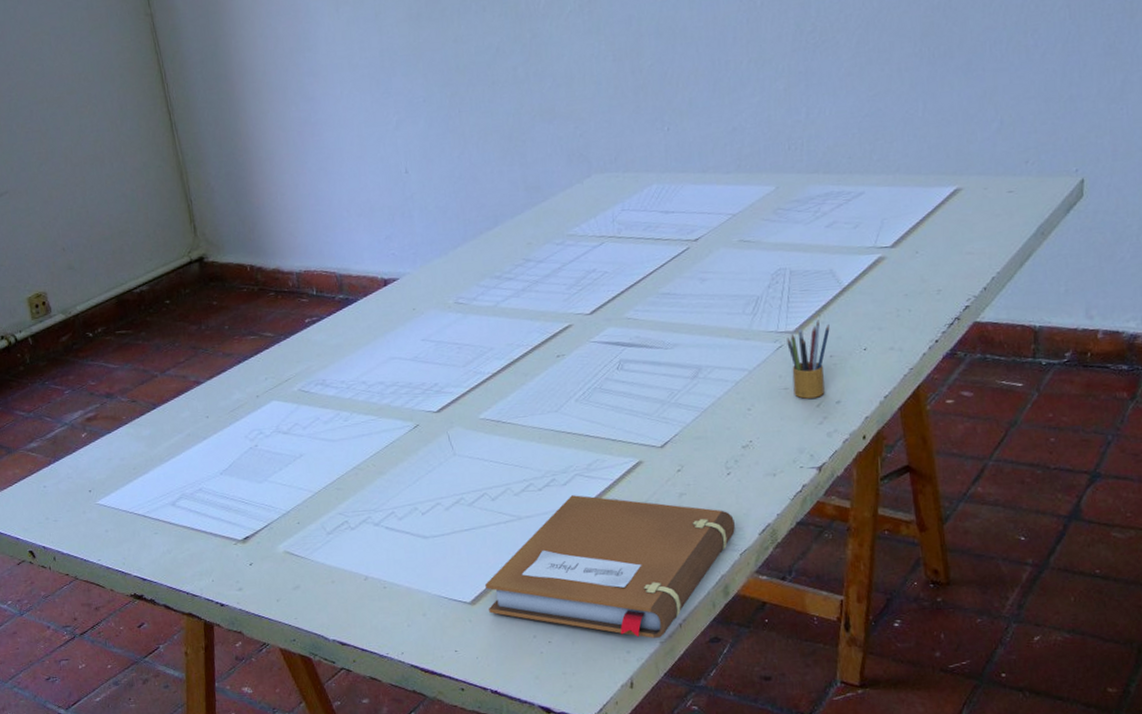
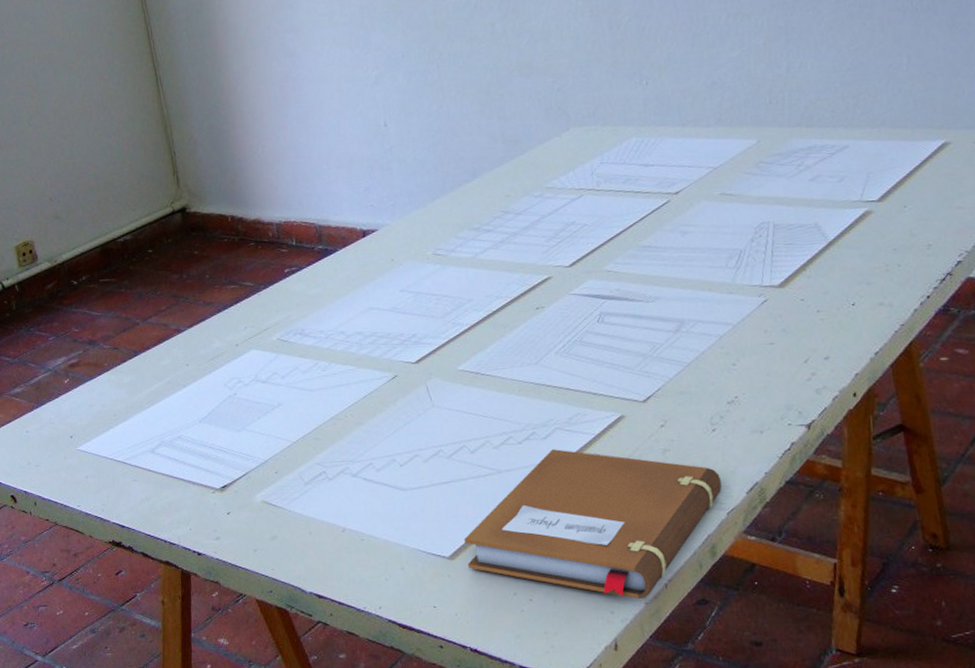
pencil box: present [787,320,830,399] -> none [771,274,816,354]

